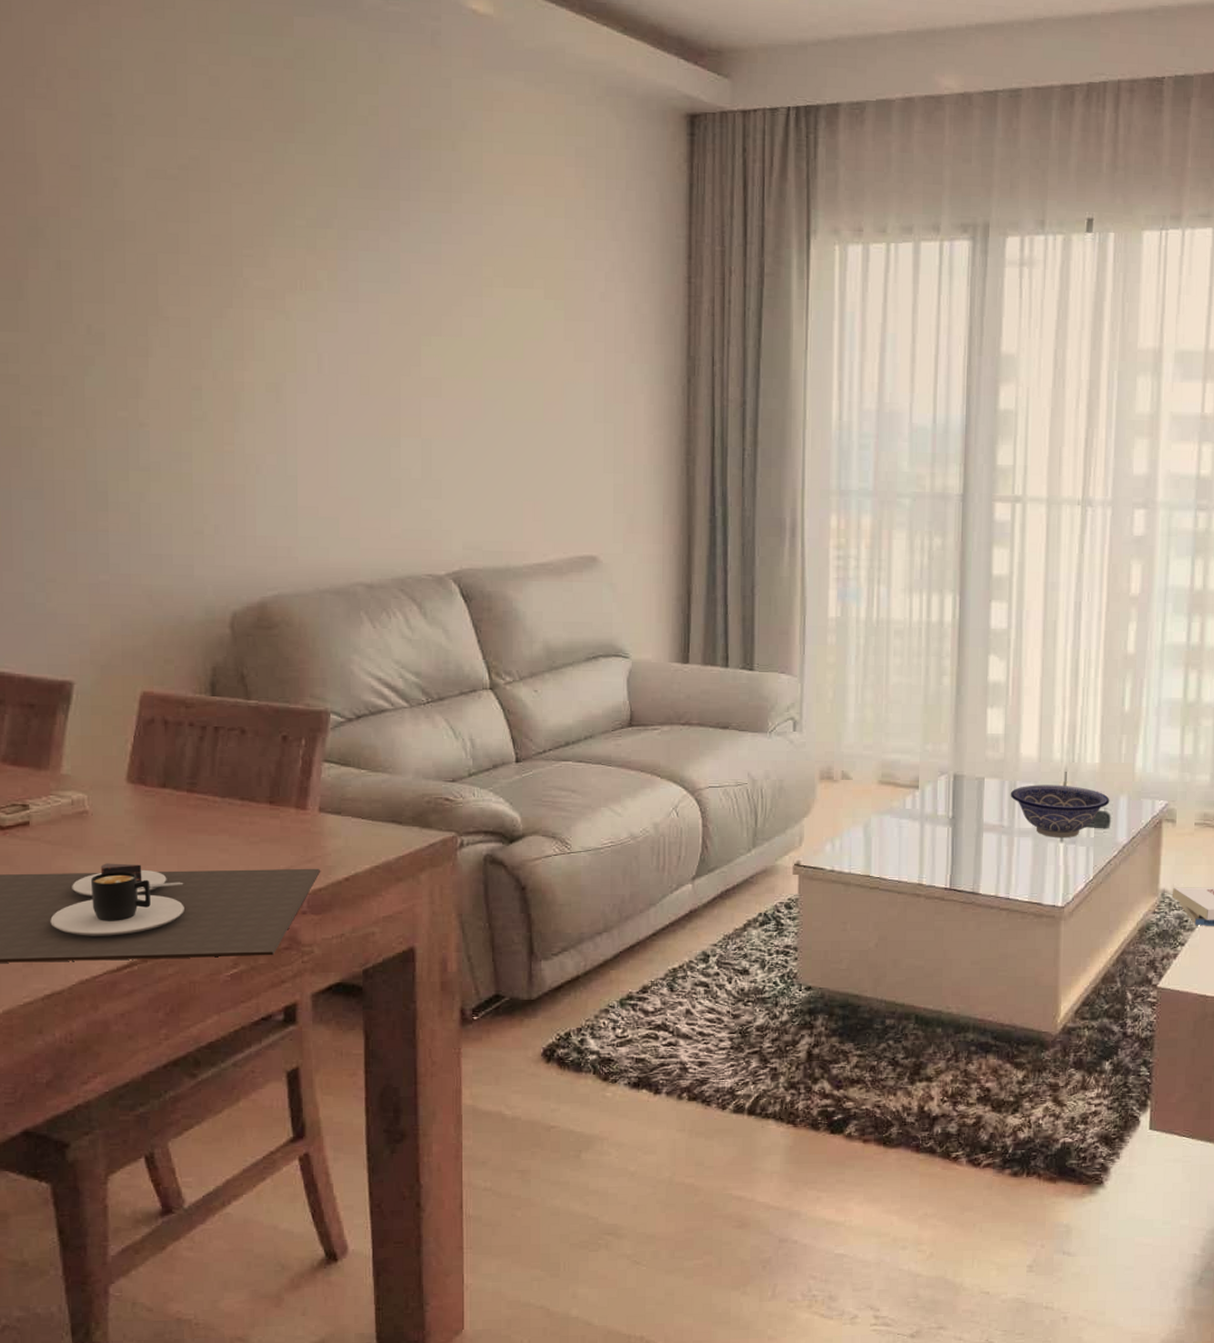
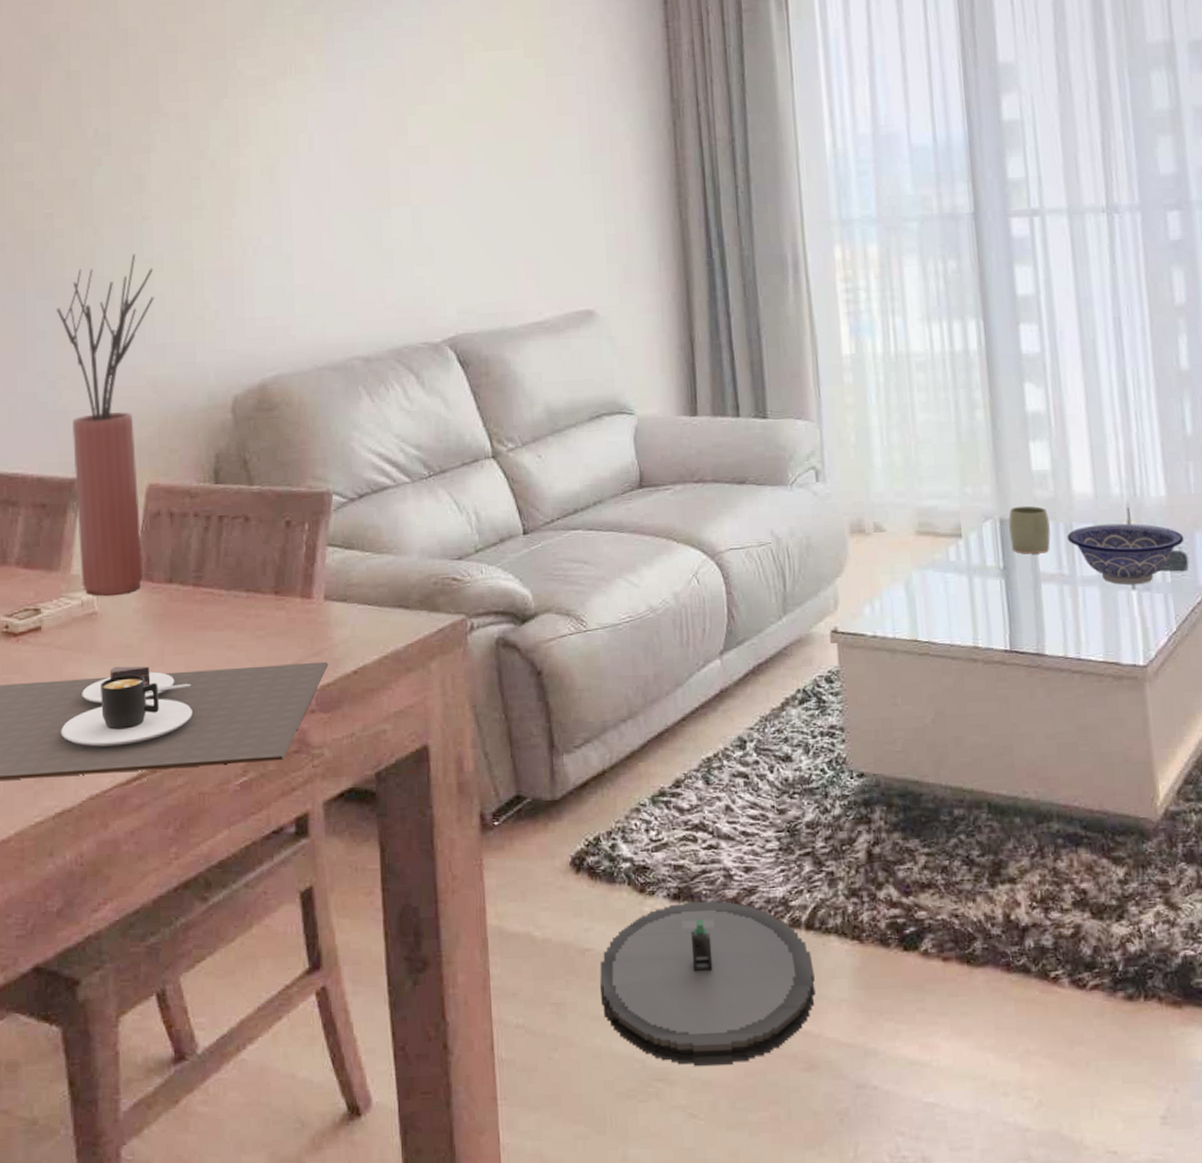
vase: none [44,461,151,797] -> present [56,254,155,597]
robot vacuum: none [562,1089,752,1223] -> present [600,900,816,1066]
mug: none [961,764,997,807] -> present [1008,505,1051,554]

